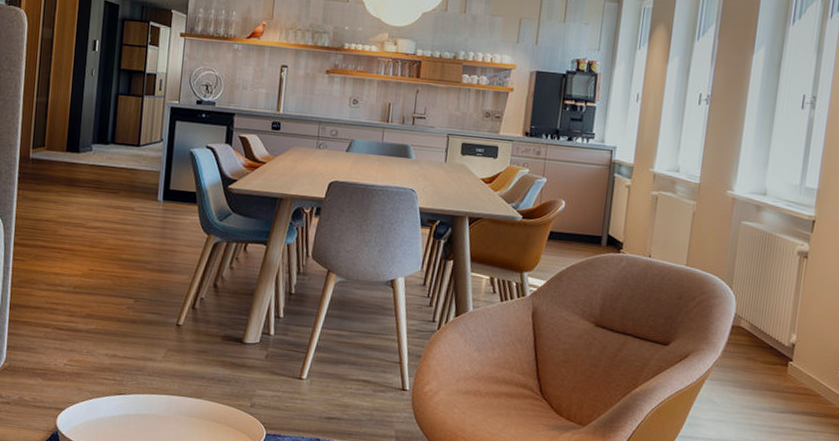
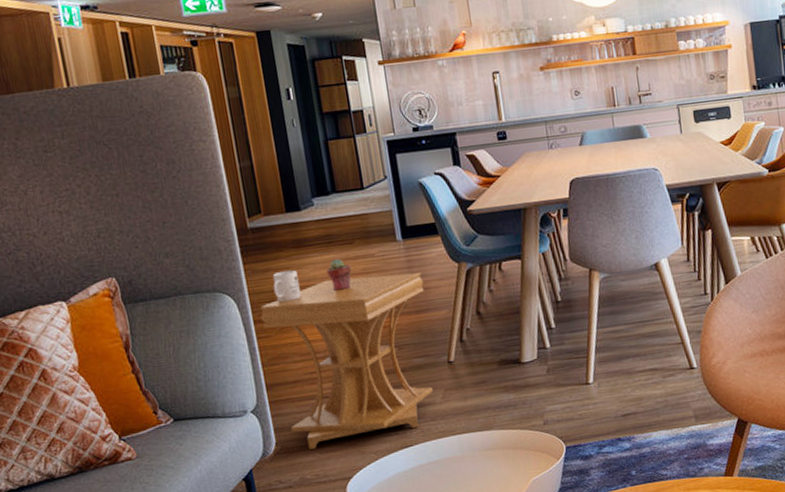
side table: none [20,221,173,379] -> present [259,272,434,450]
mug: none [38,203,63,233] -> present [272,269,301,303]
potted succulent: none [88,204,111,235] -> present [326,259,352,291]

